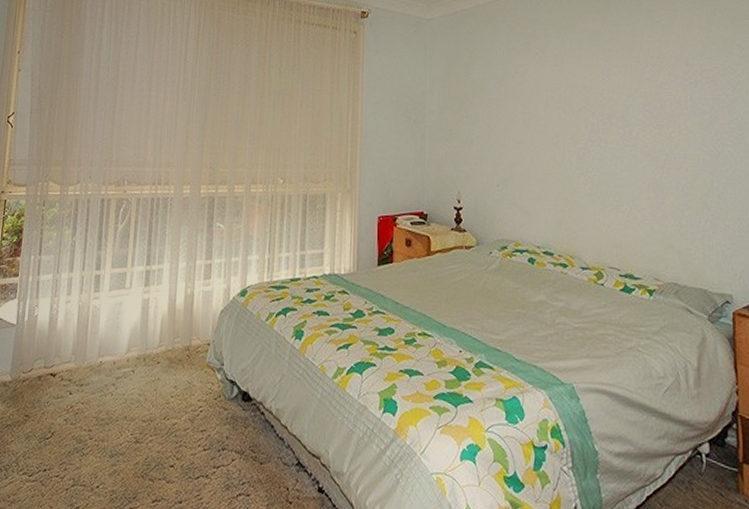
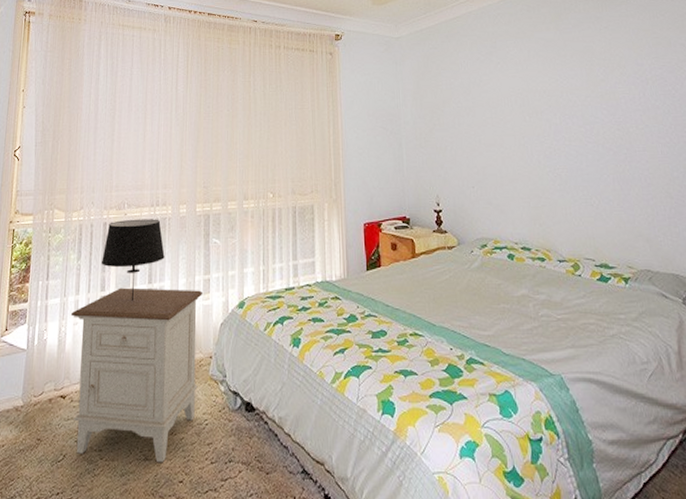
nightstand: none [63,267,203,447] -> present [70,287,202,463]
table lamp: none [98,197,165,282] -> present [102,219,165,301]

